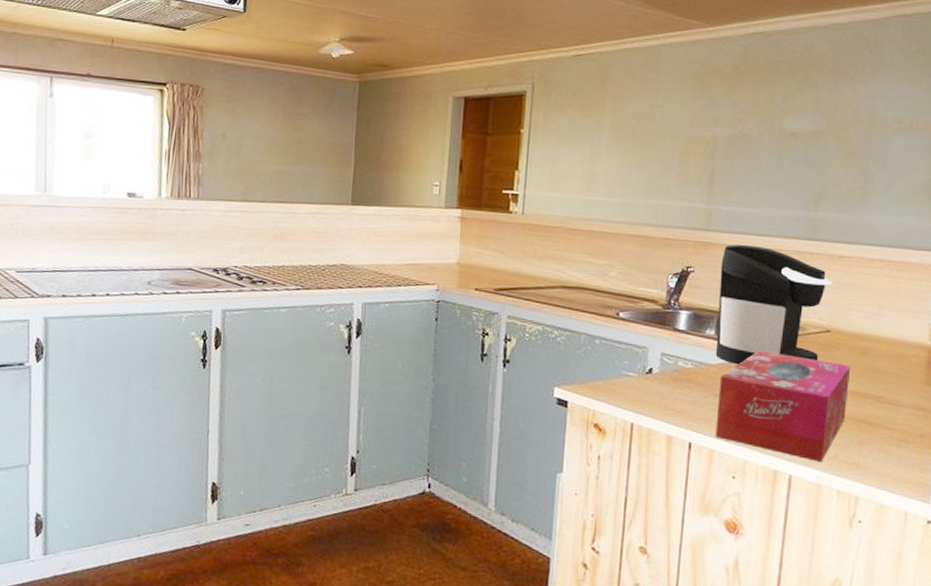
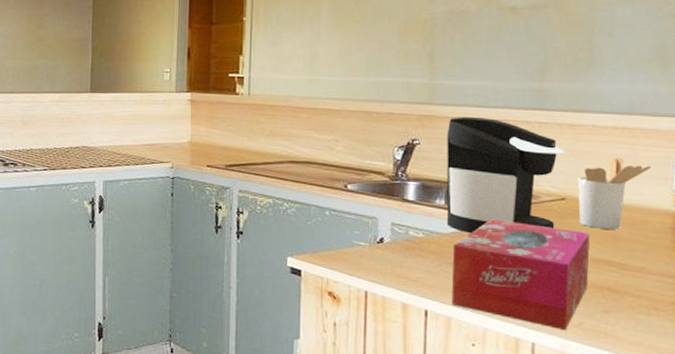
utensil holder: none [842,290,911,363] -> present [578,157,651,230]

